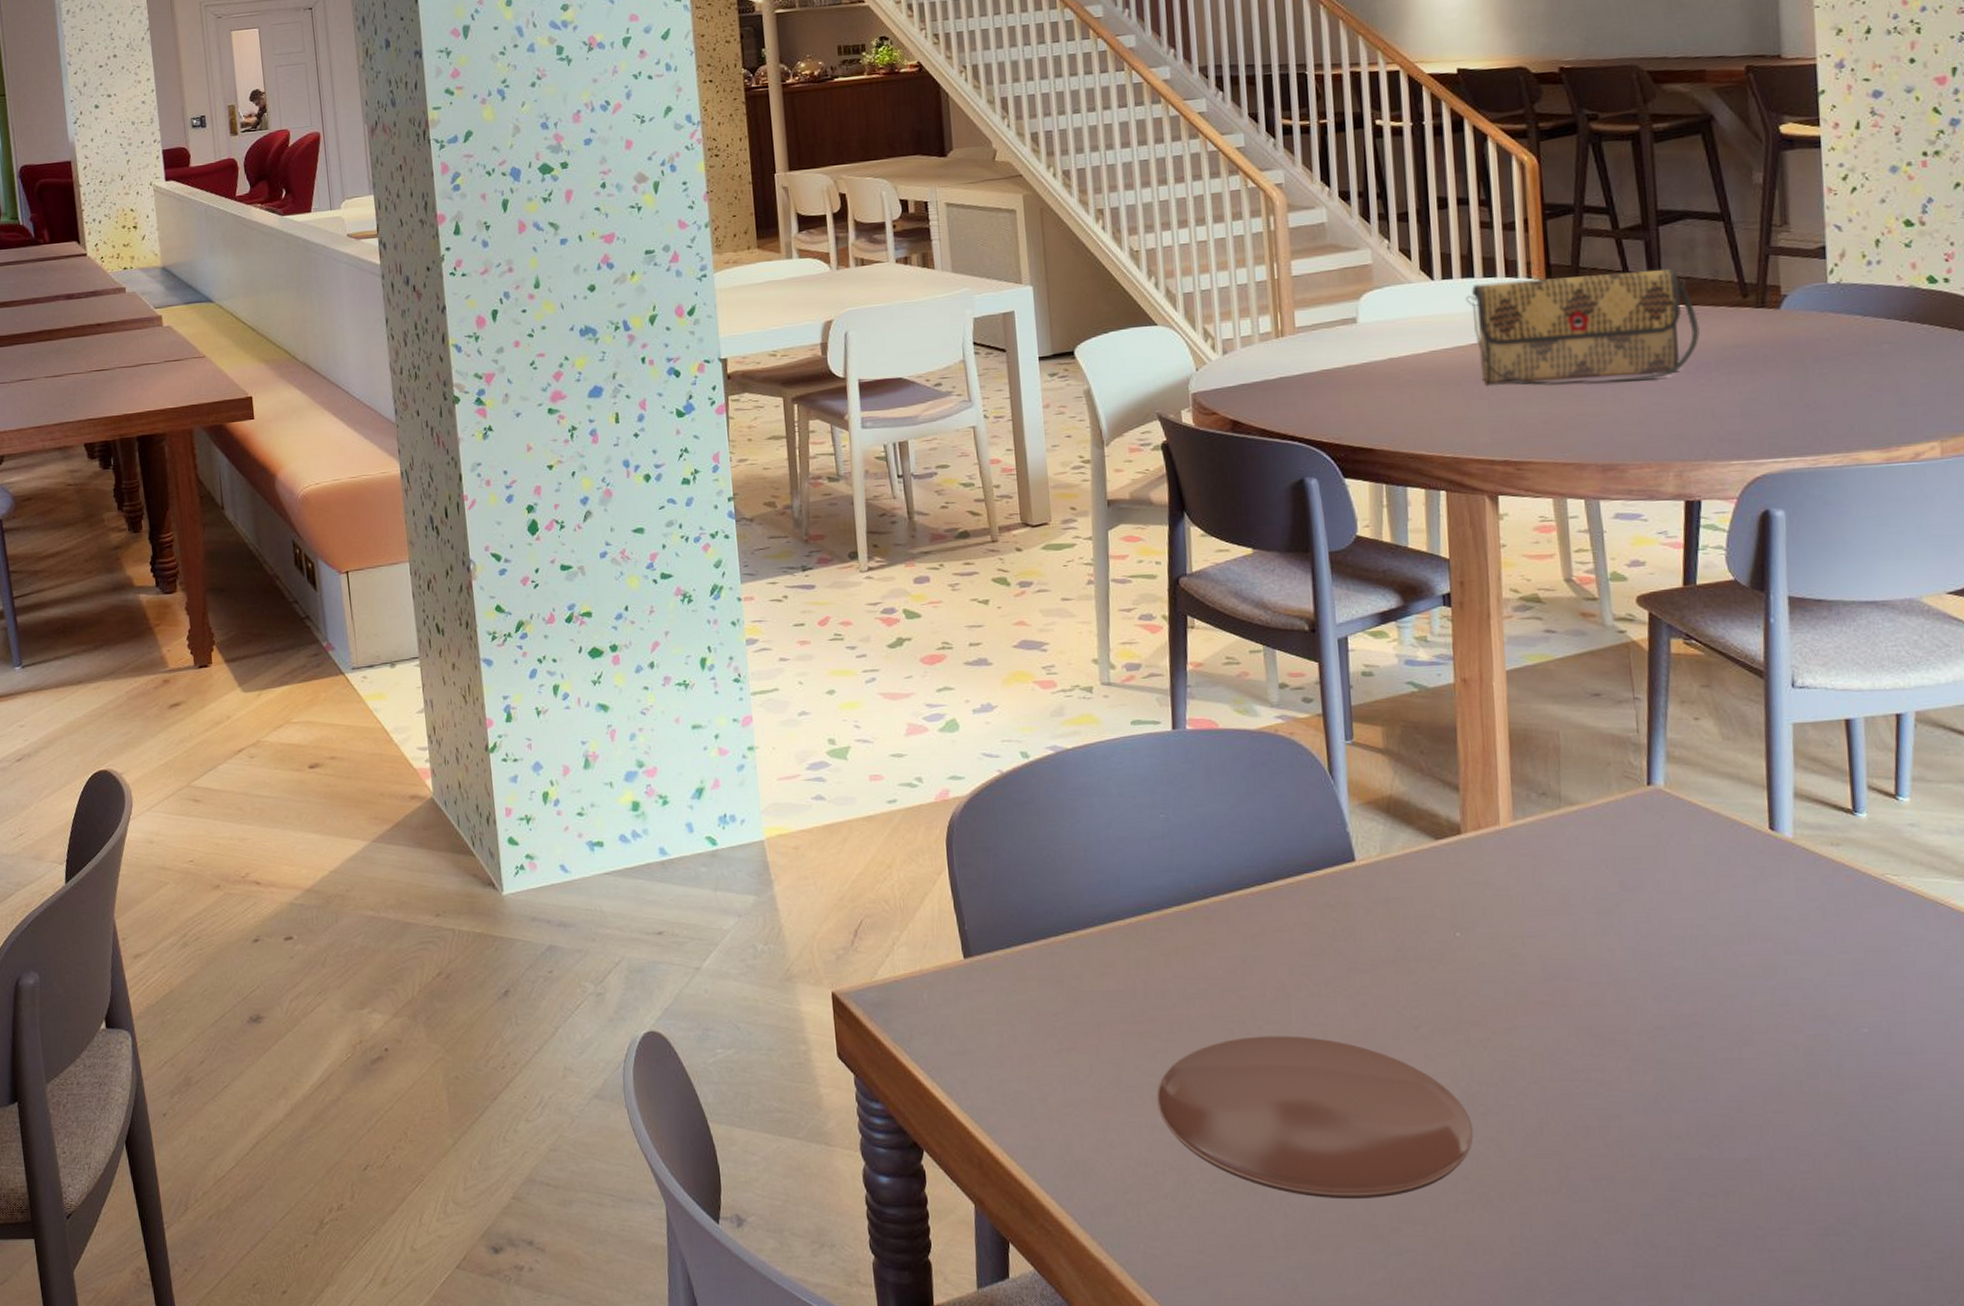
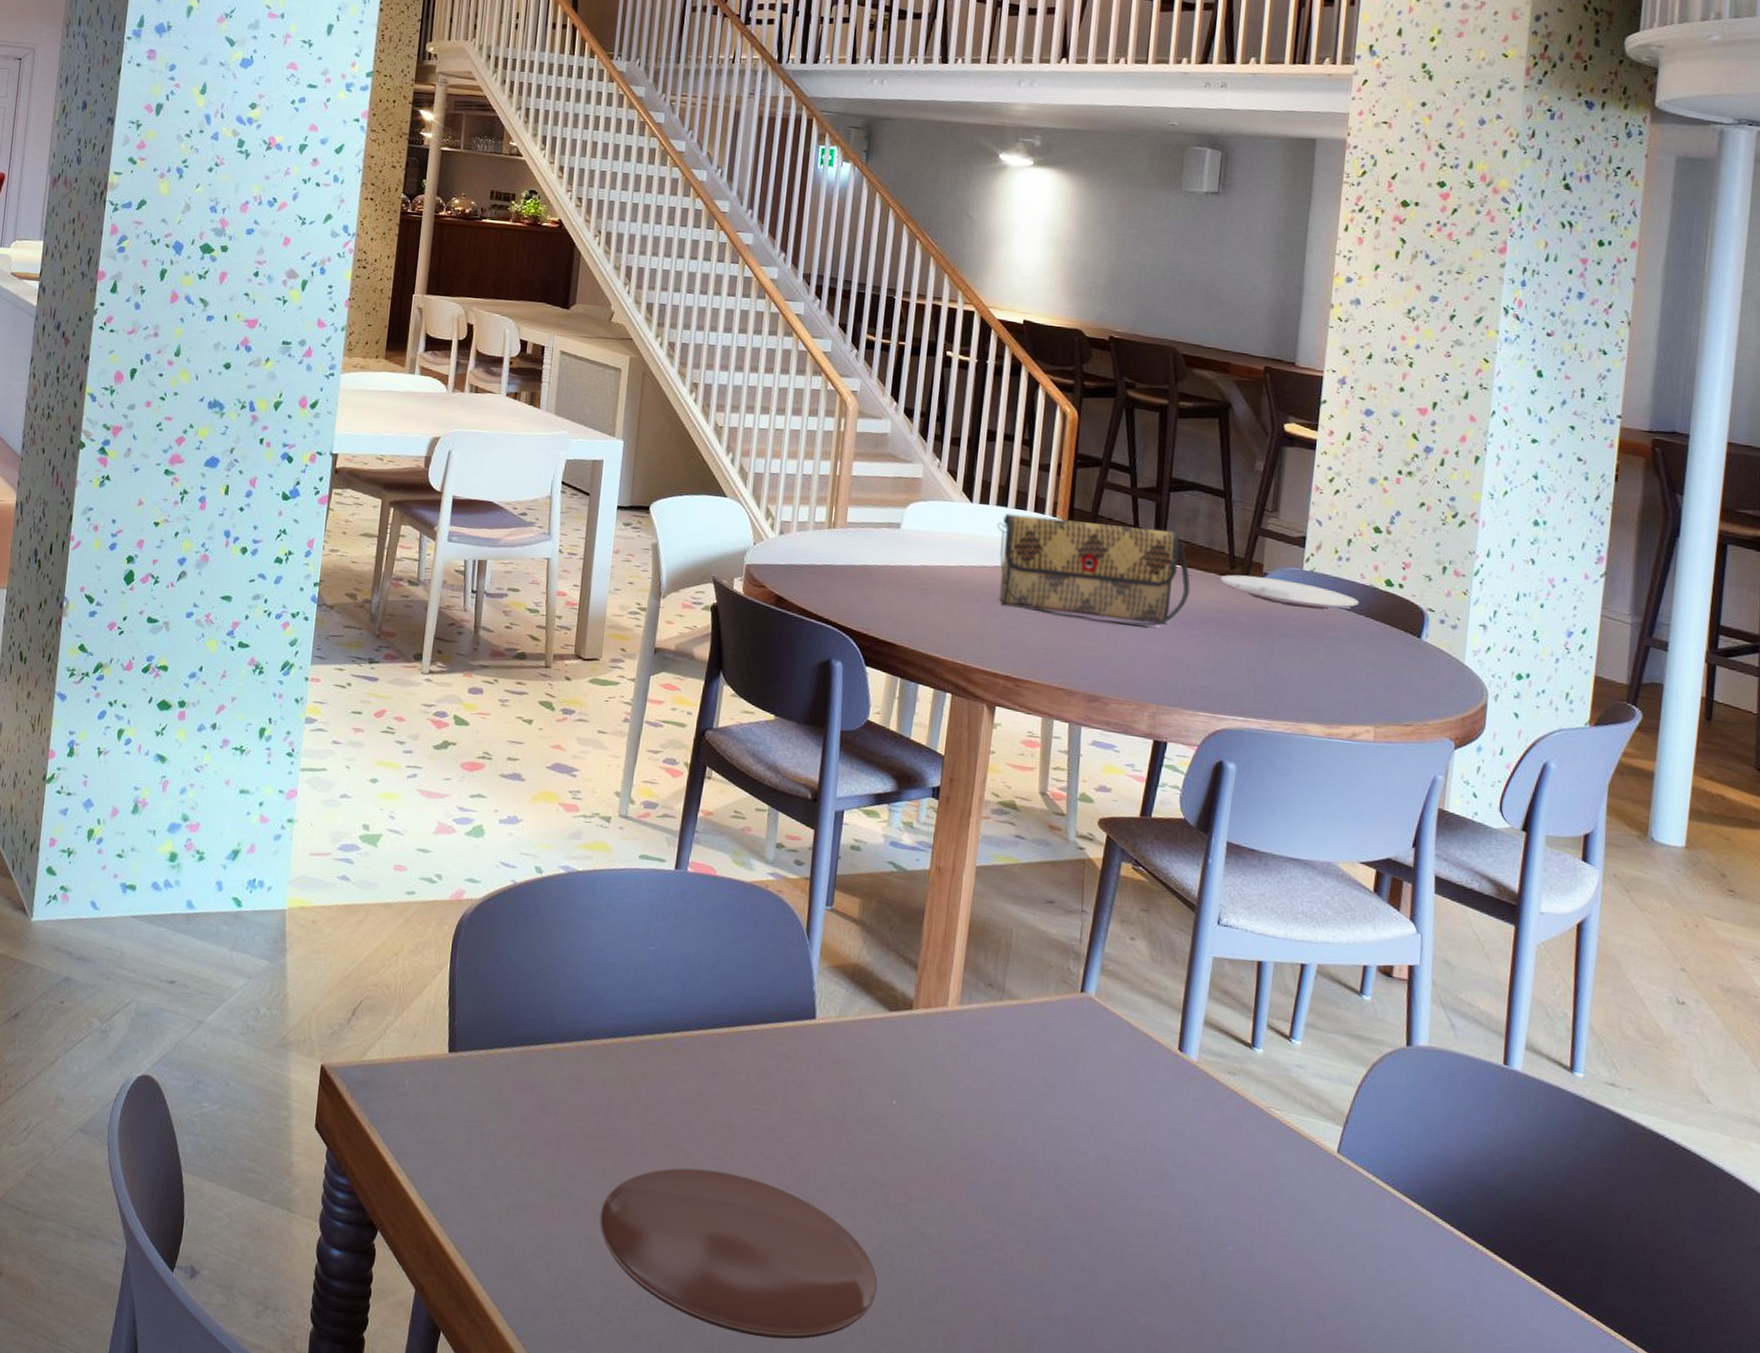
plate: none [1732,298,1900,326] -> present [1220,574,1359,609]

